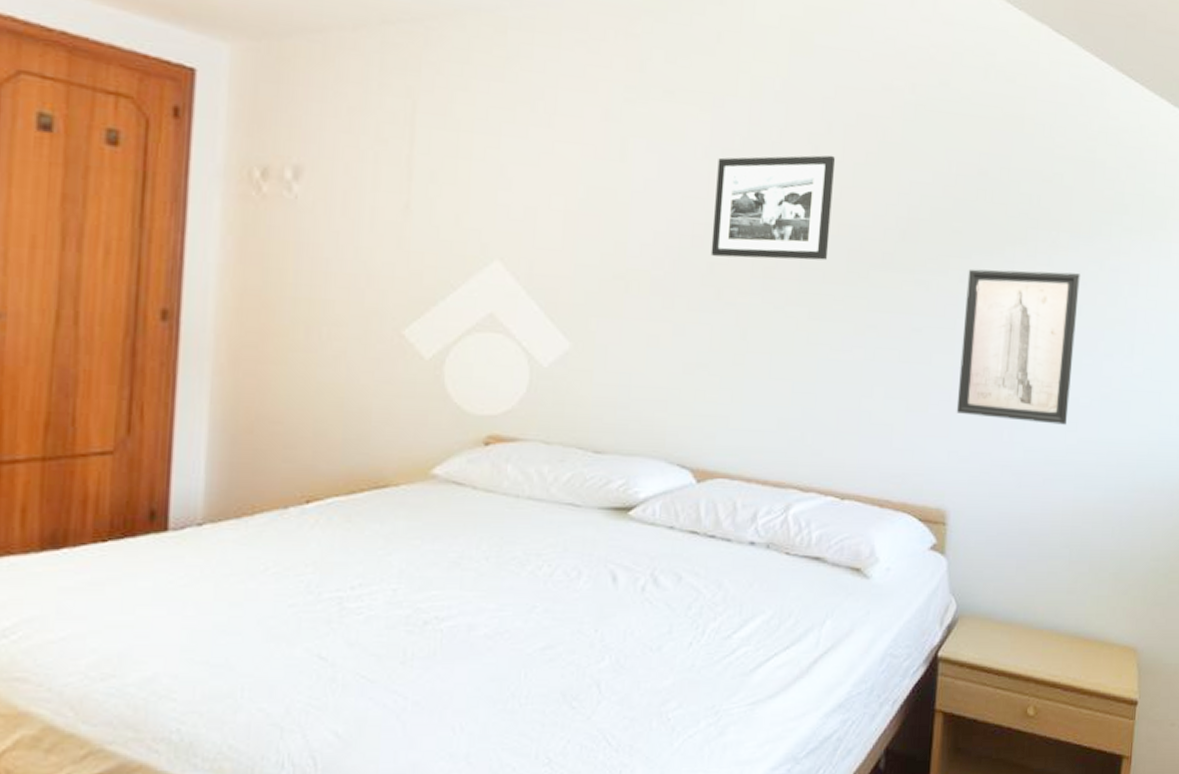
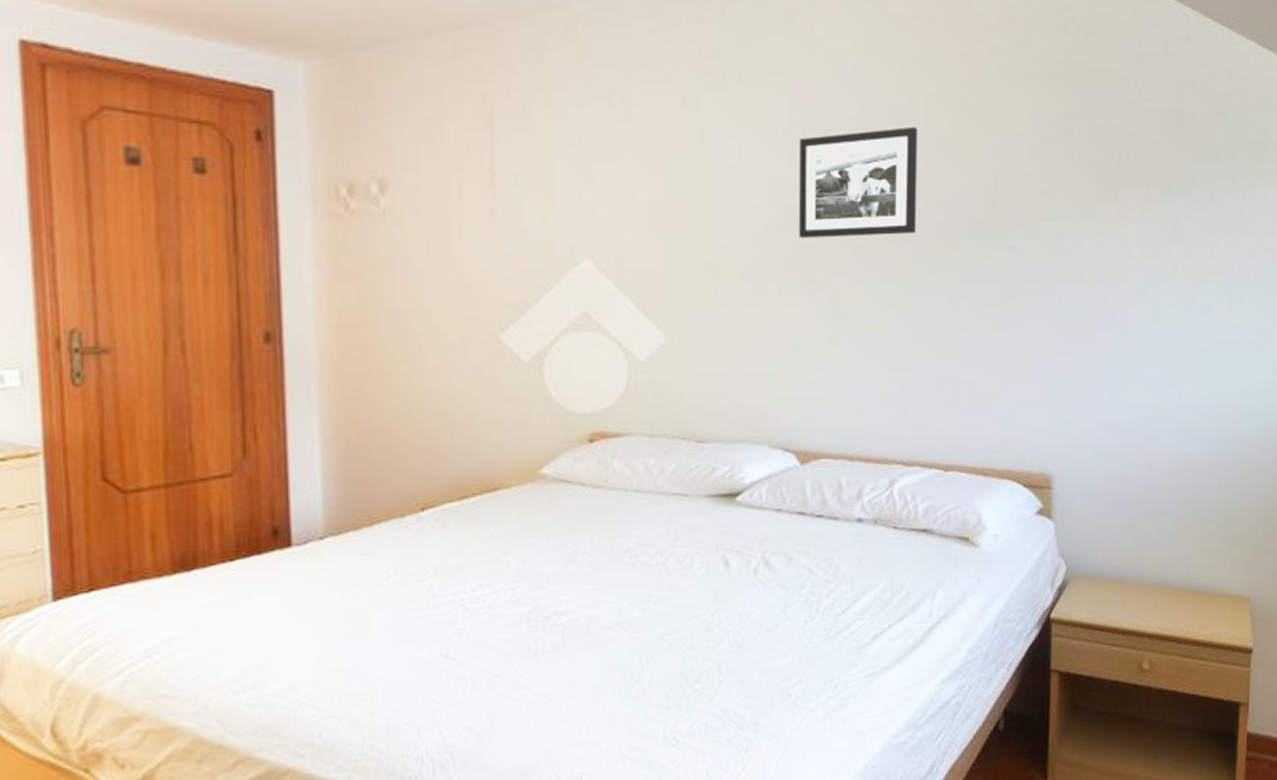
wall art: present [956,268,1080,425] -> none [1055,227,1174,382]

